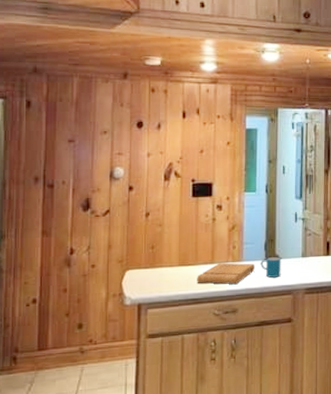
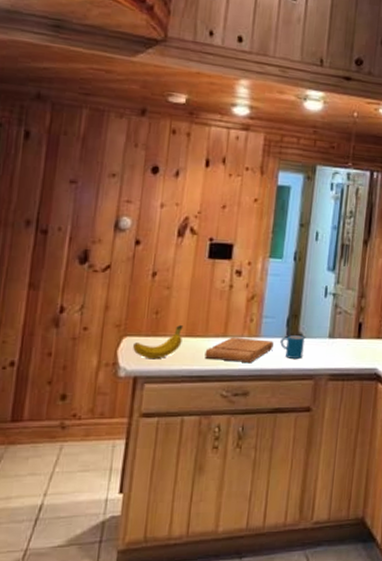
fruit: none [135,256,176,288] -> present [133,324,184,360]

